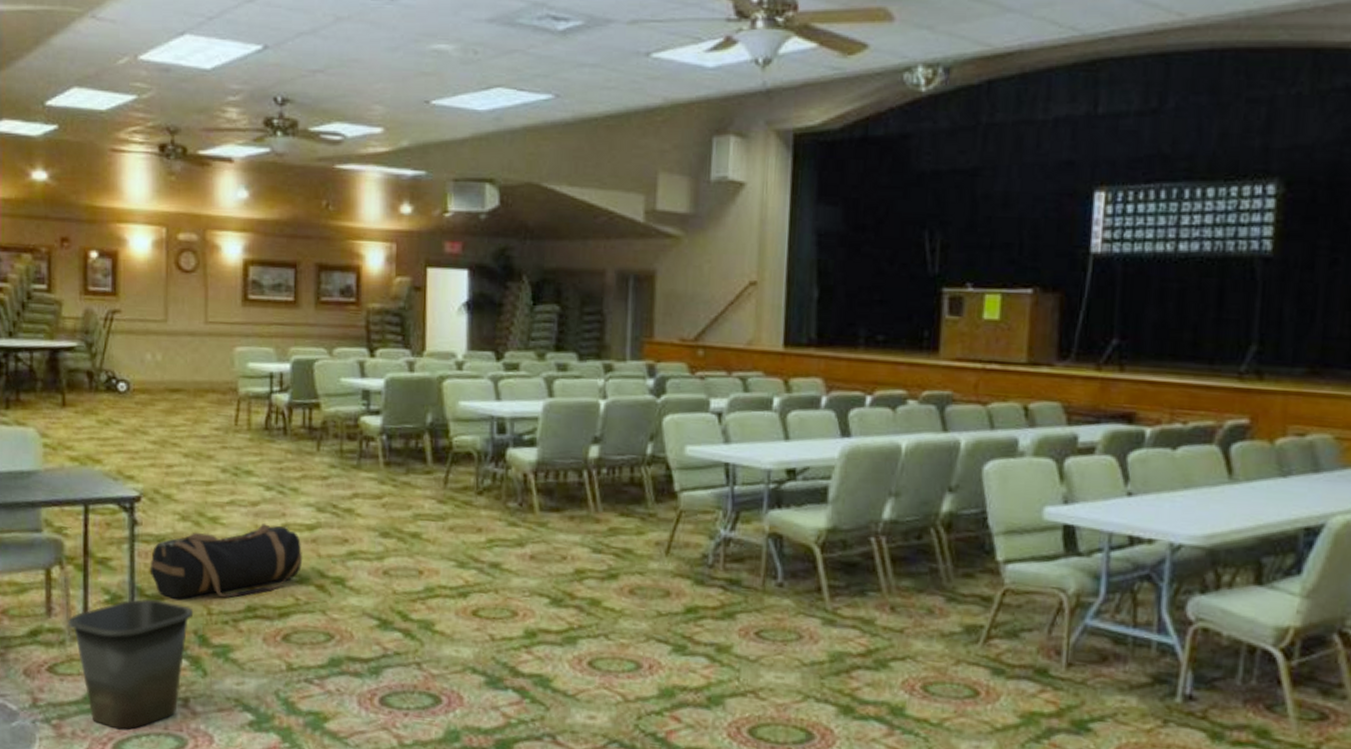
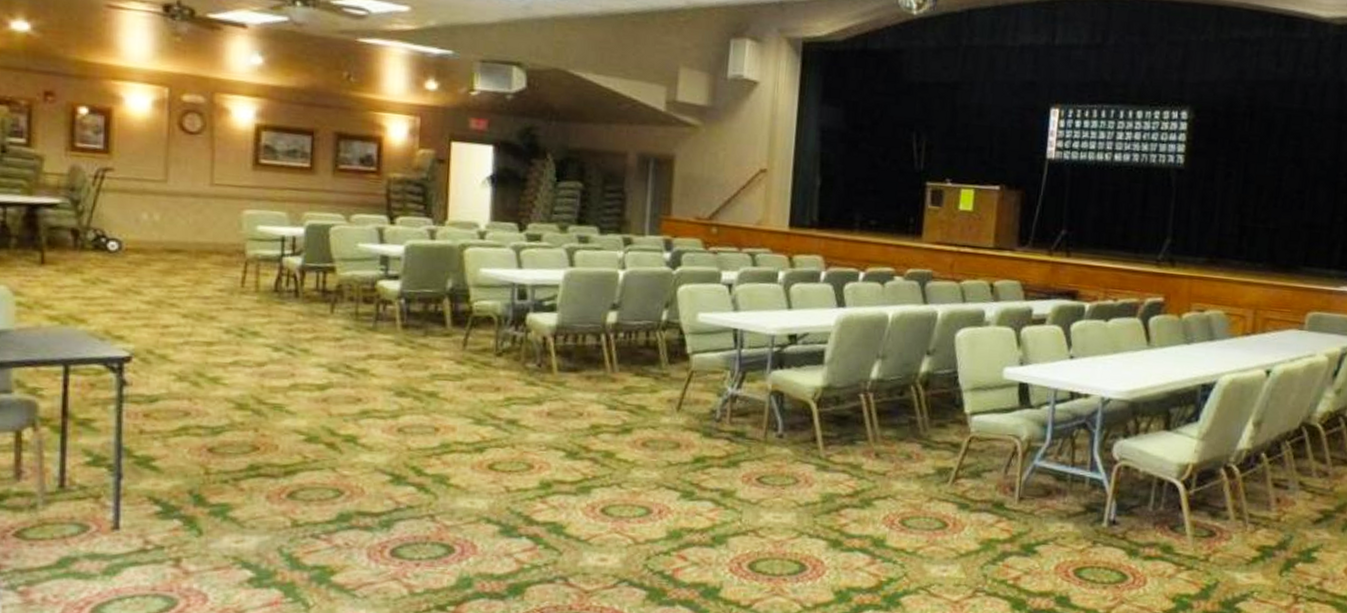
waste bin: present [68,598,194,731] -> none [40,459,189,594]
duffel bag: present [150,523,303,599] -> none [139,384,313,460]

